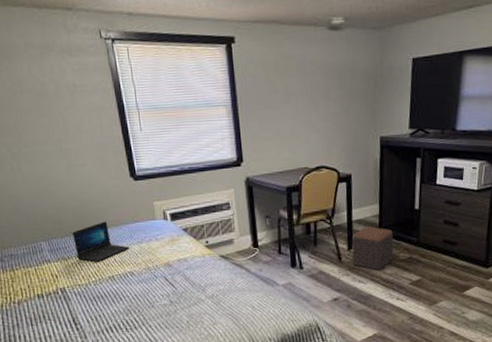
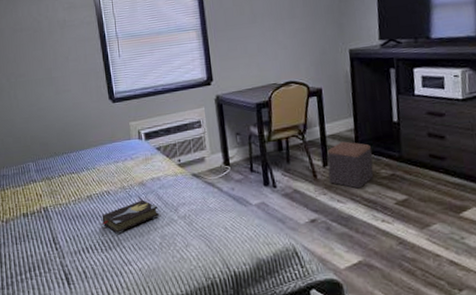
laptop: present [72,221,130,262] -> none [57,142,107,182]
hardback book: none [124,280,186,314] -> present [100,199,159,234]

